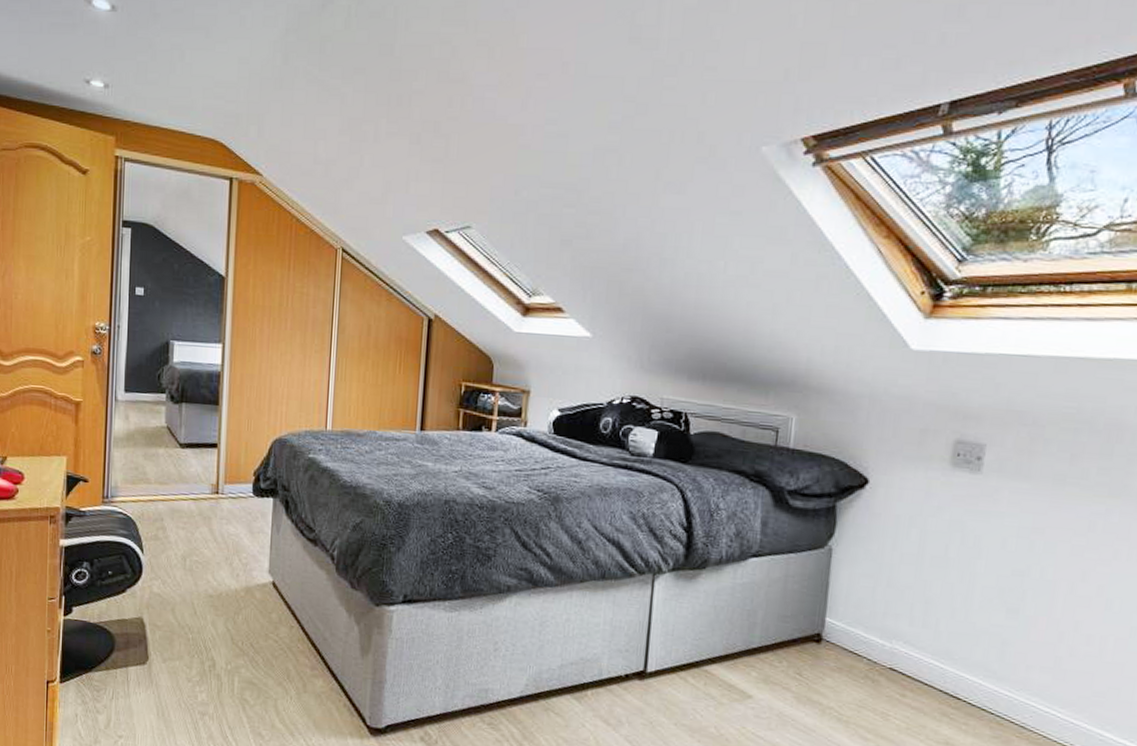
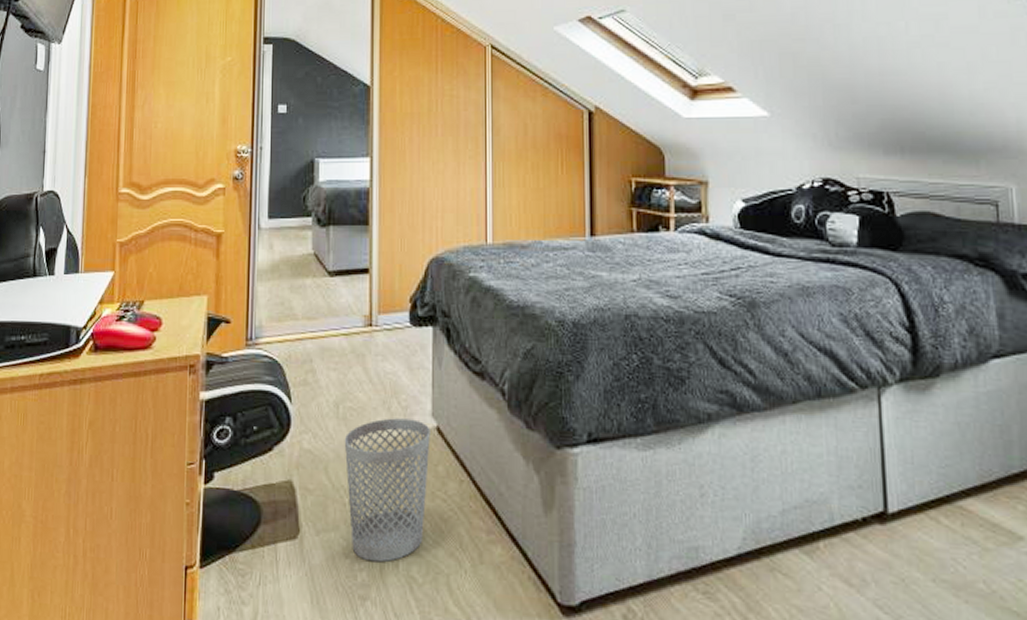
wastebasket: none [189,572,267,687] -> present [344,418,430,563]

